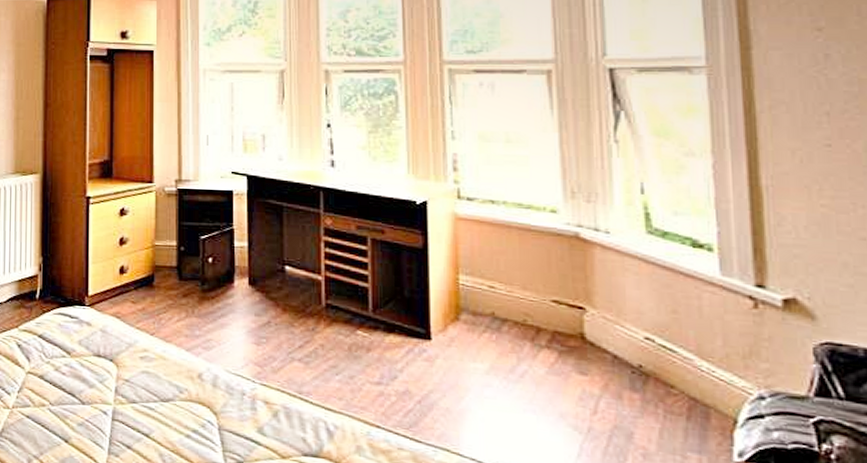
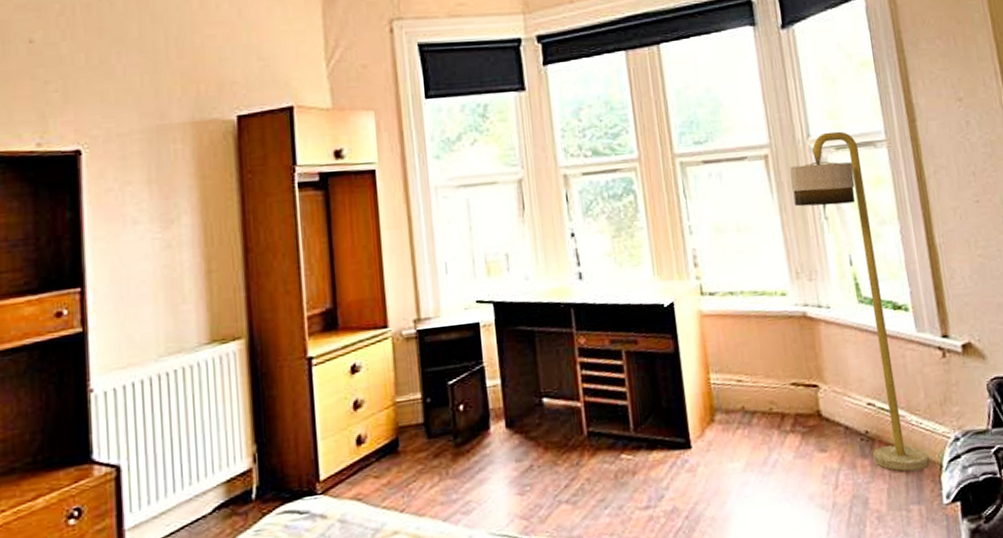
floor lamp: none [575,52,721,420] -> present [789,131,931,472]

